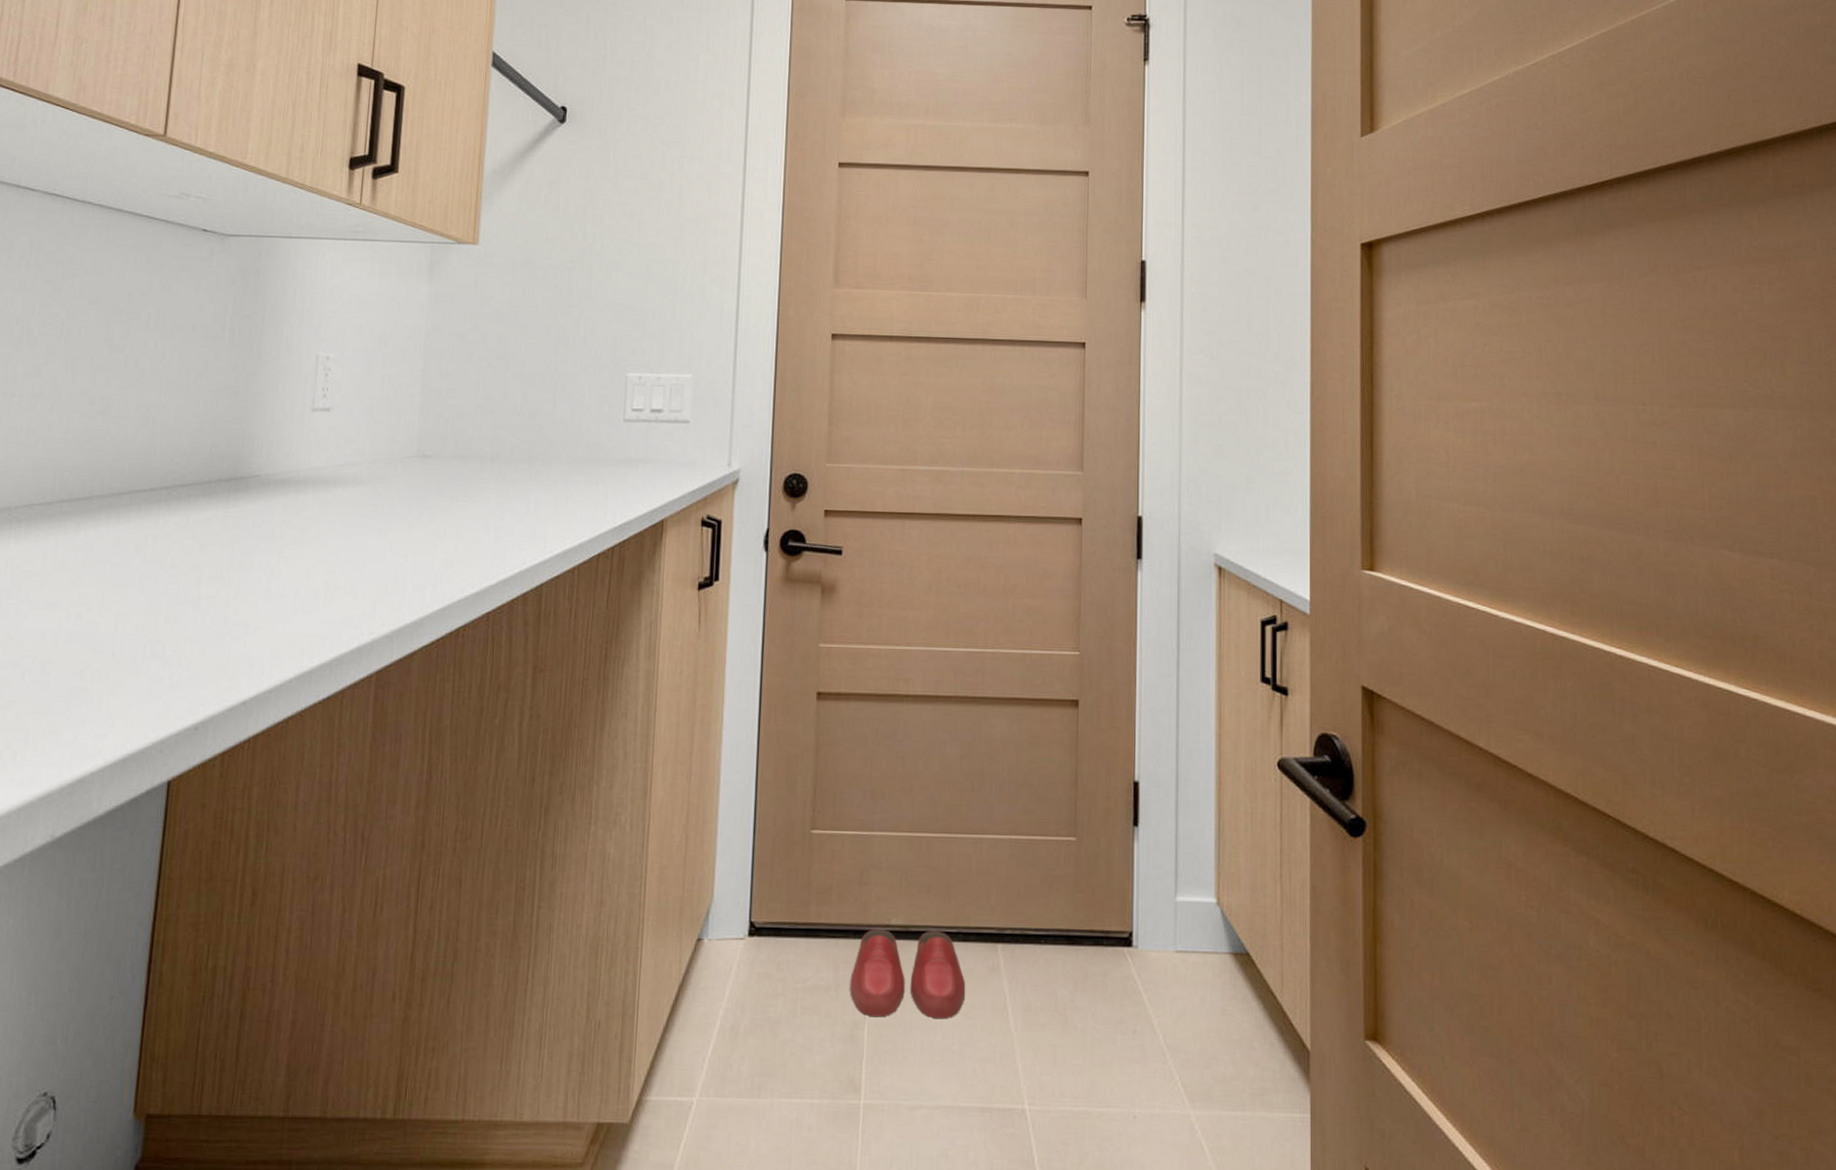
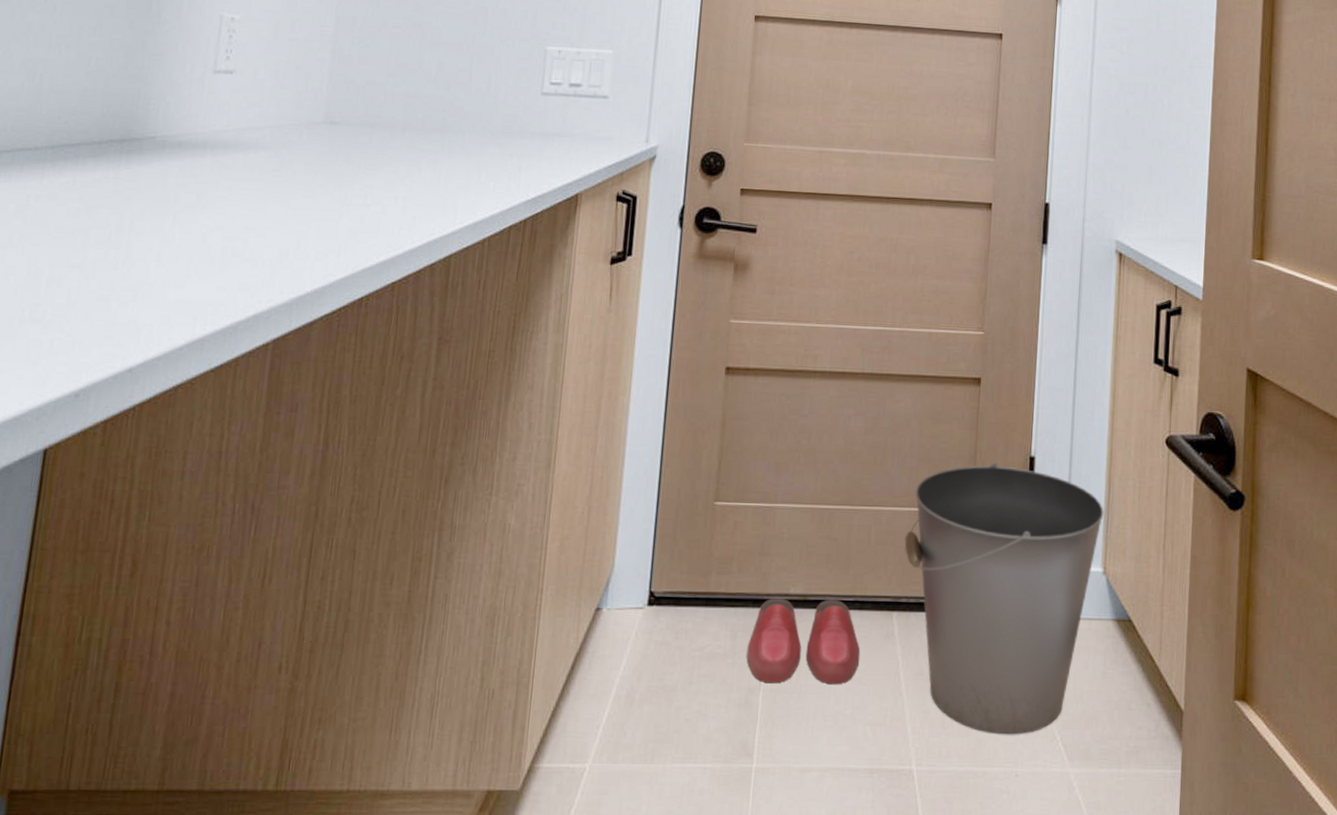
bucket: none [1006,787,1215,1073] -> present [904,462,1104,734]

